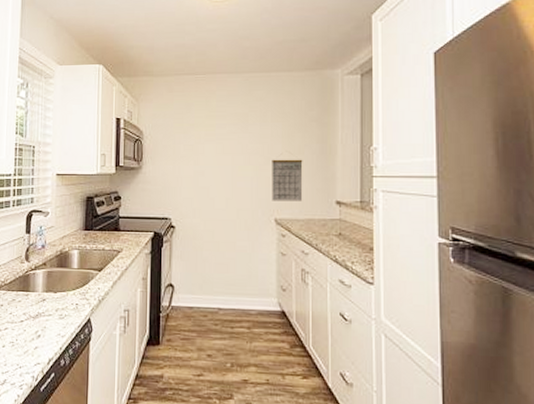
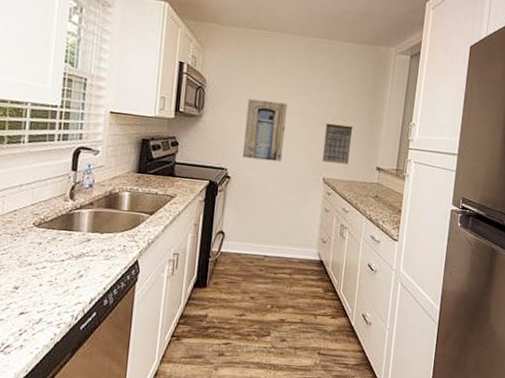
wall art: none [185,144,228,206] -> present [242,98,288,162]

